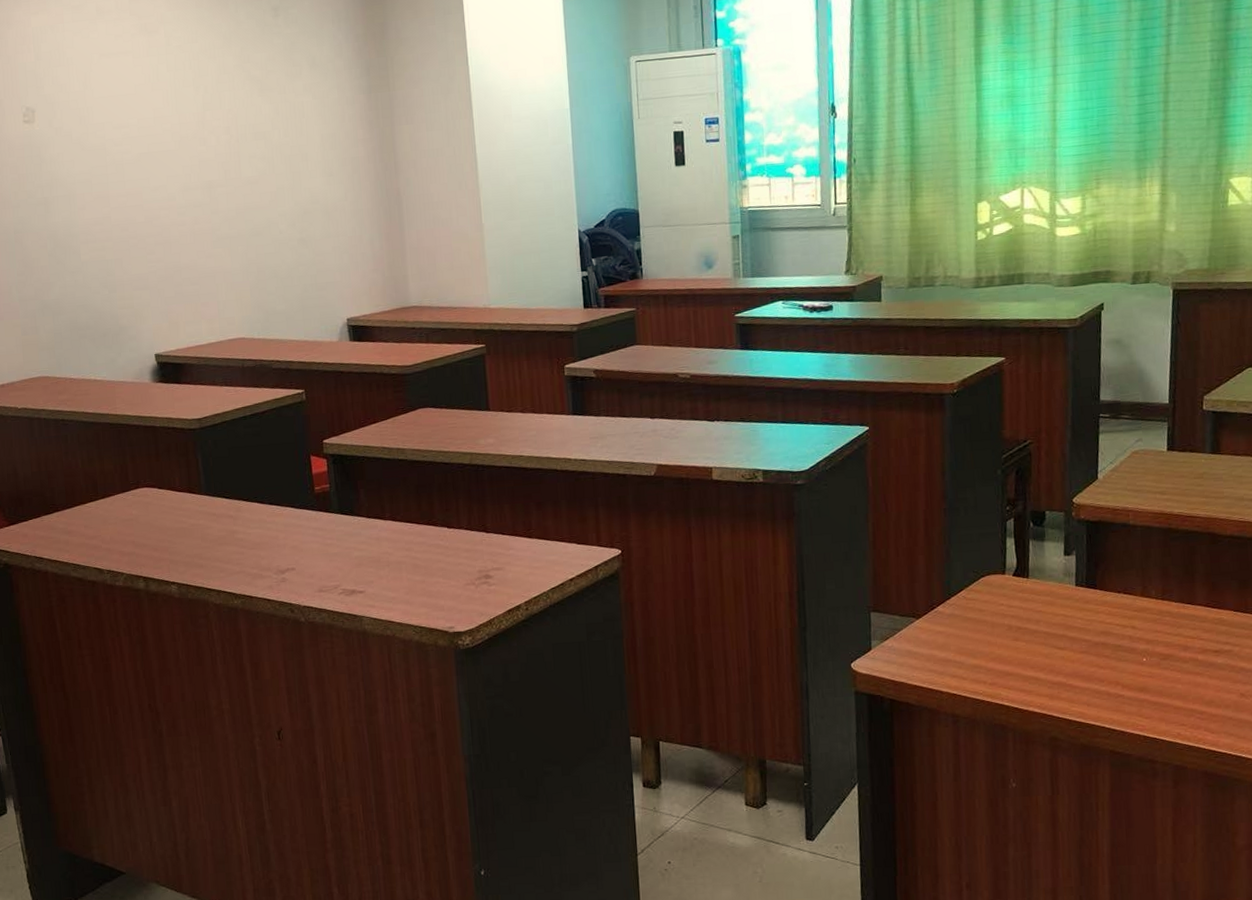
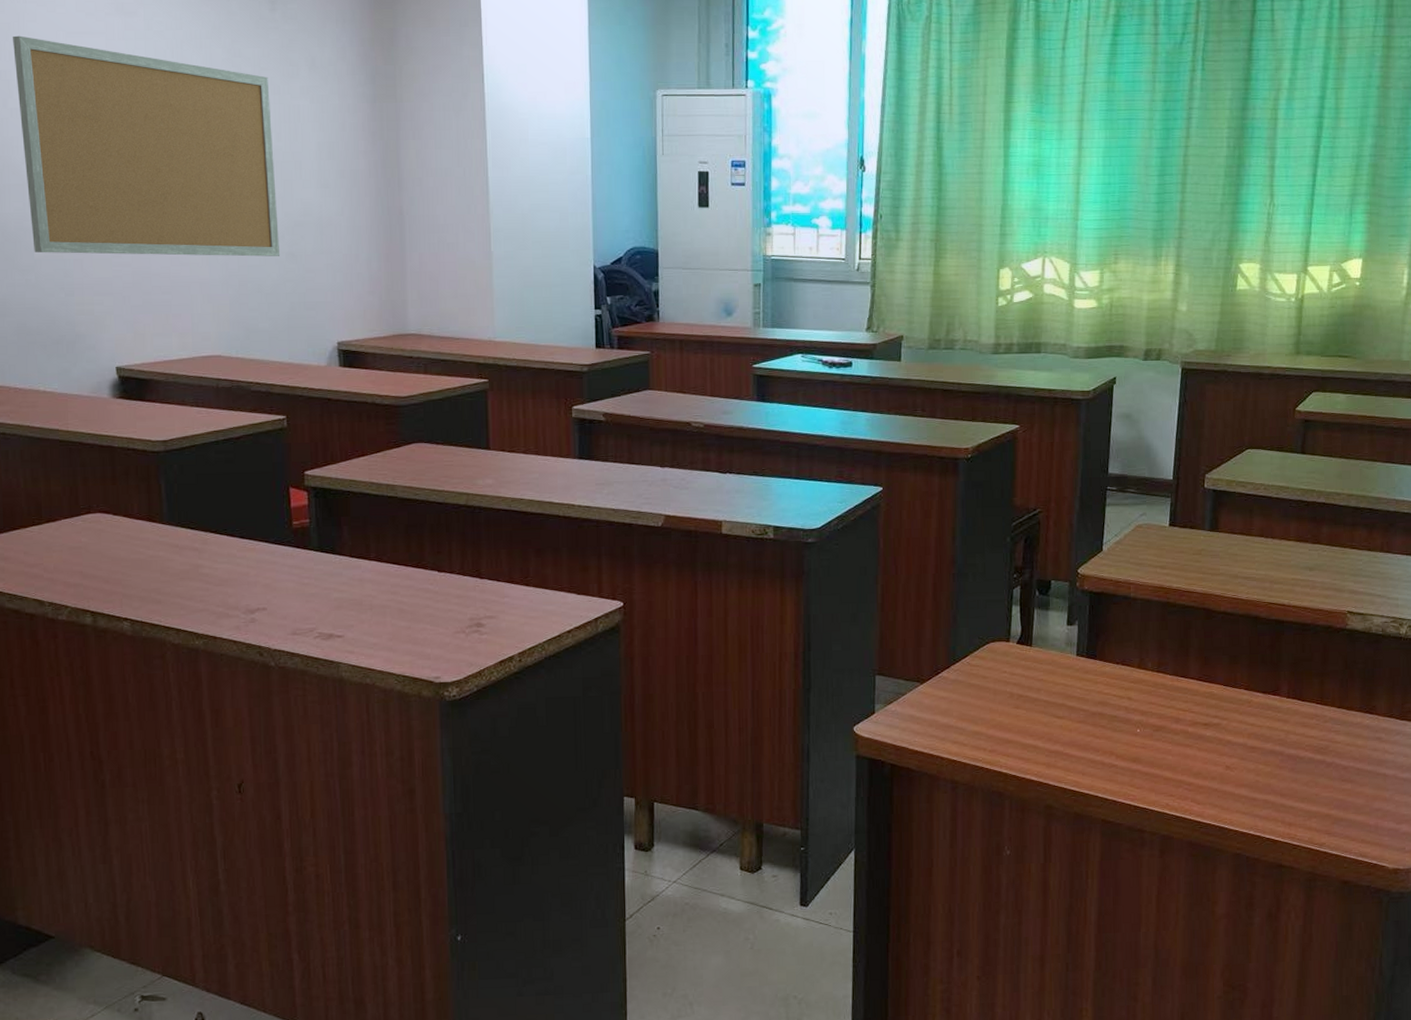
bulletin board: none [54,61,293,256] -> present [12,35,281,257]

